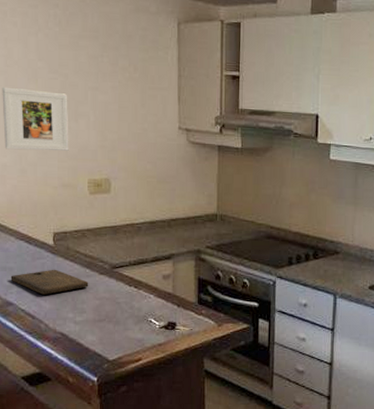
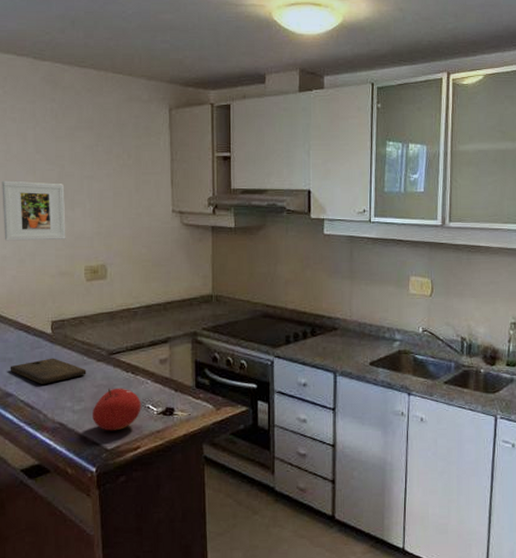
fruit: none [95,301,143,343] -> present [93,388,141,431]

